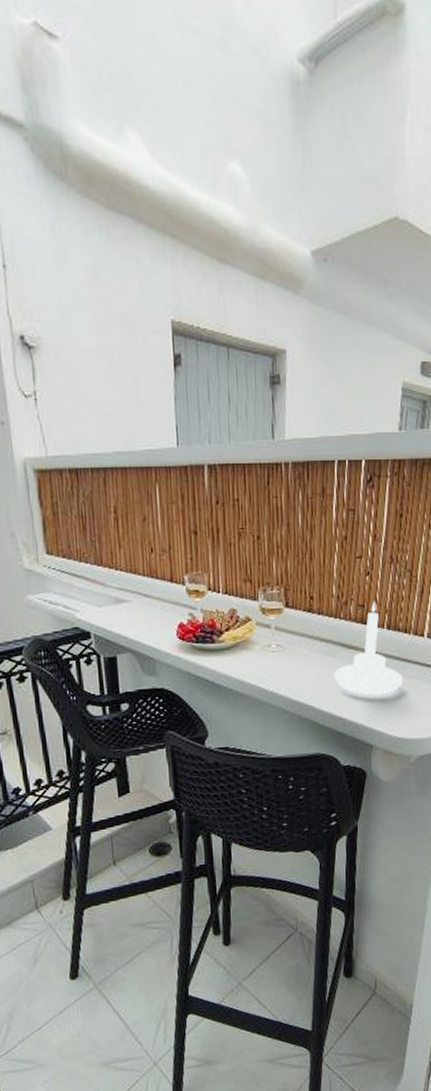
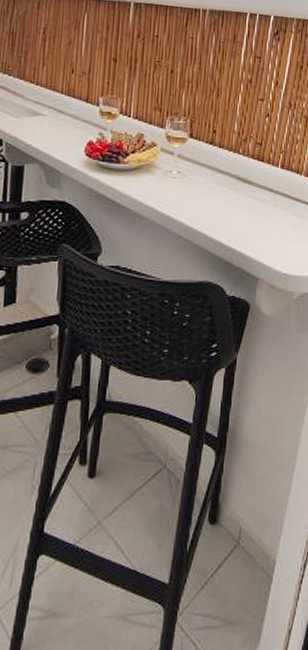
candle holder: present [335,601,404,696] -> none [229,141,292,230]

